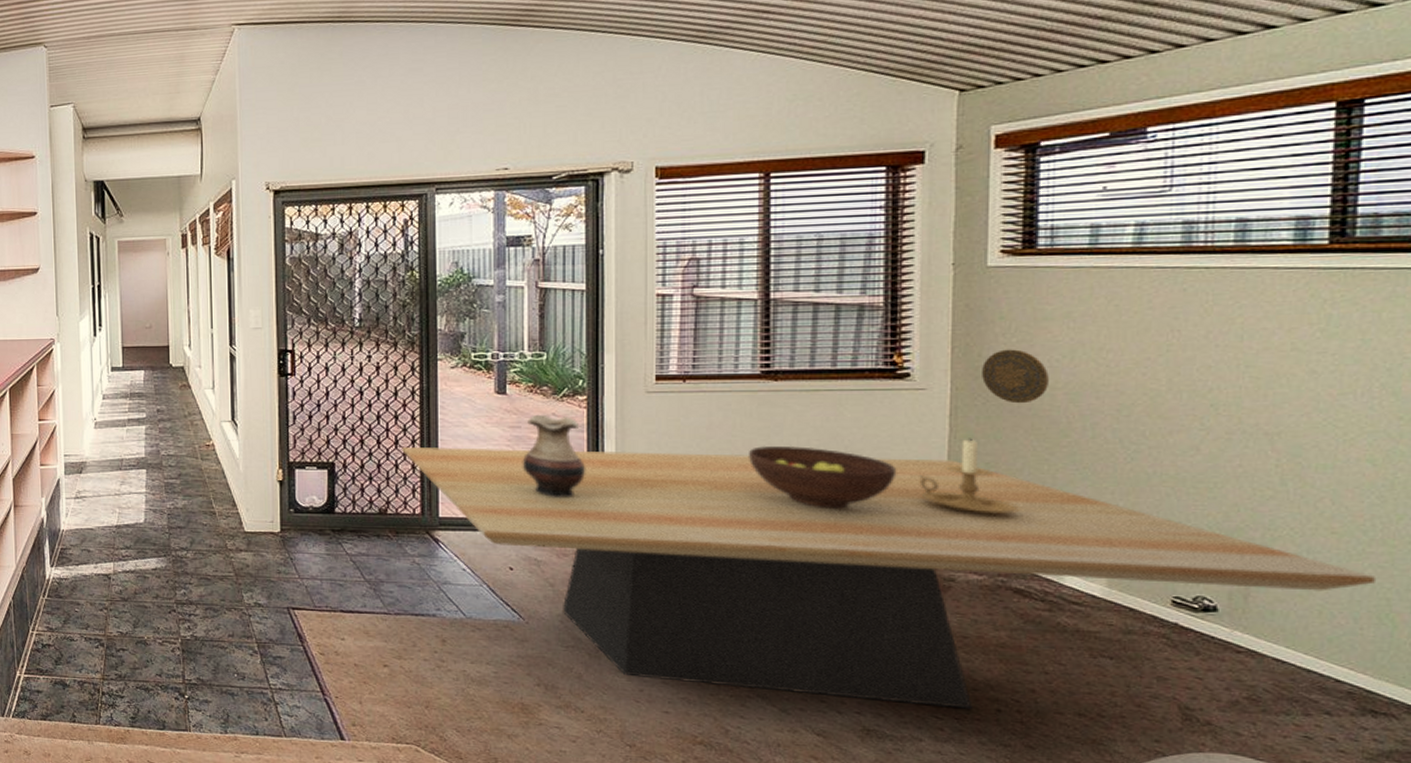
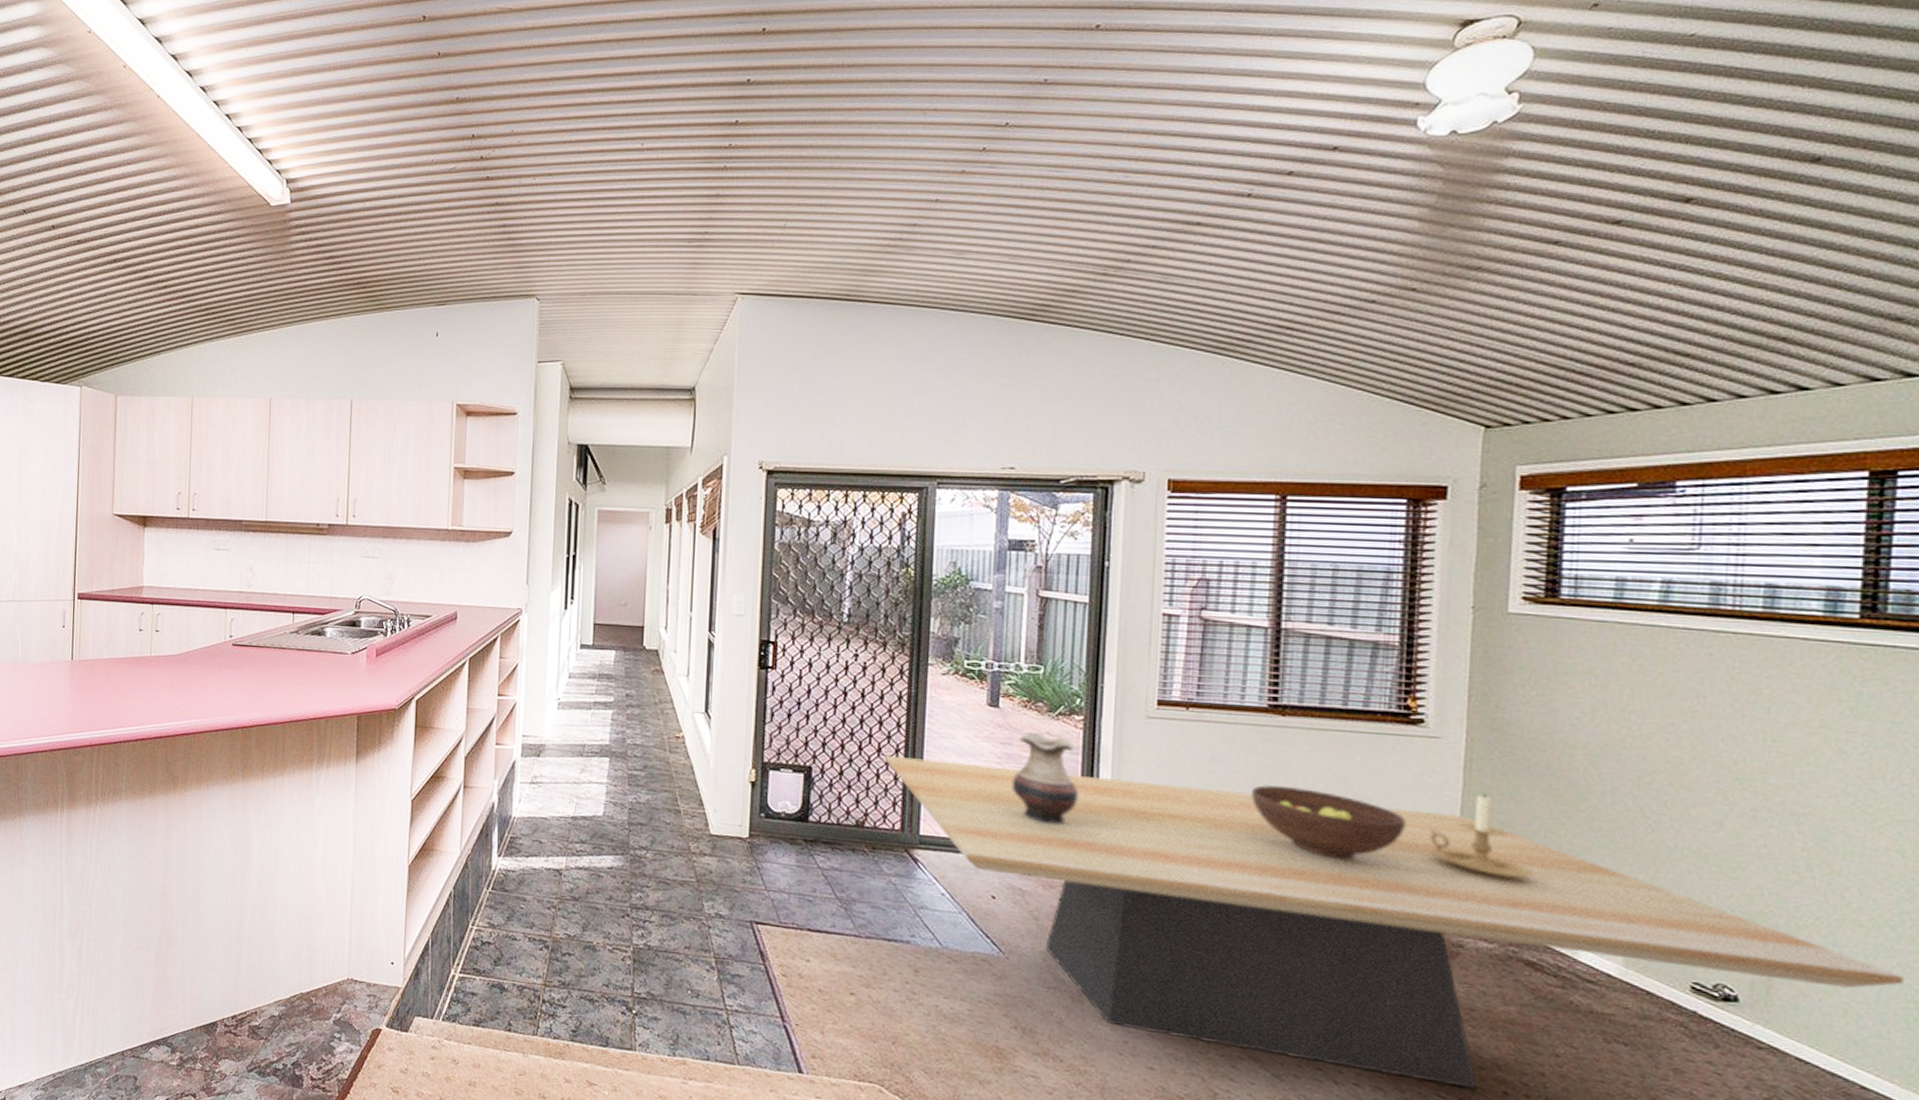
decorative plate: present [982,349,1049,404] -> none [1499,702,1568,762]

